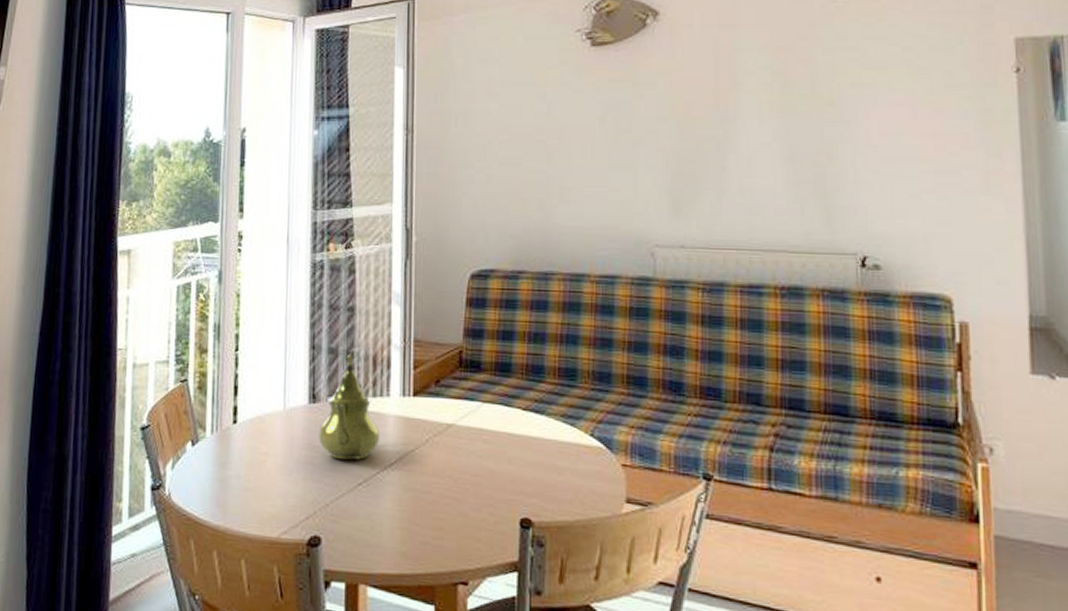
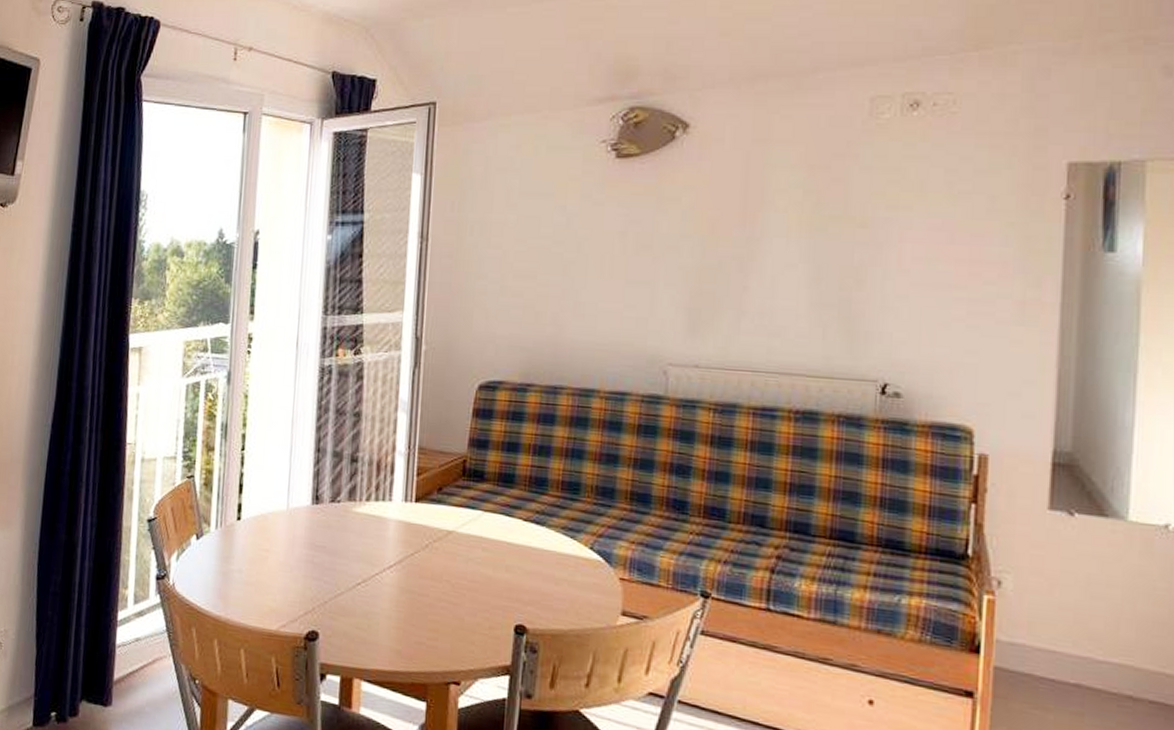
teapot: present [318,354,381,460] -> none [320,458,381,561]

